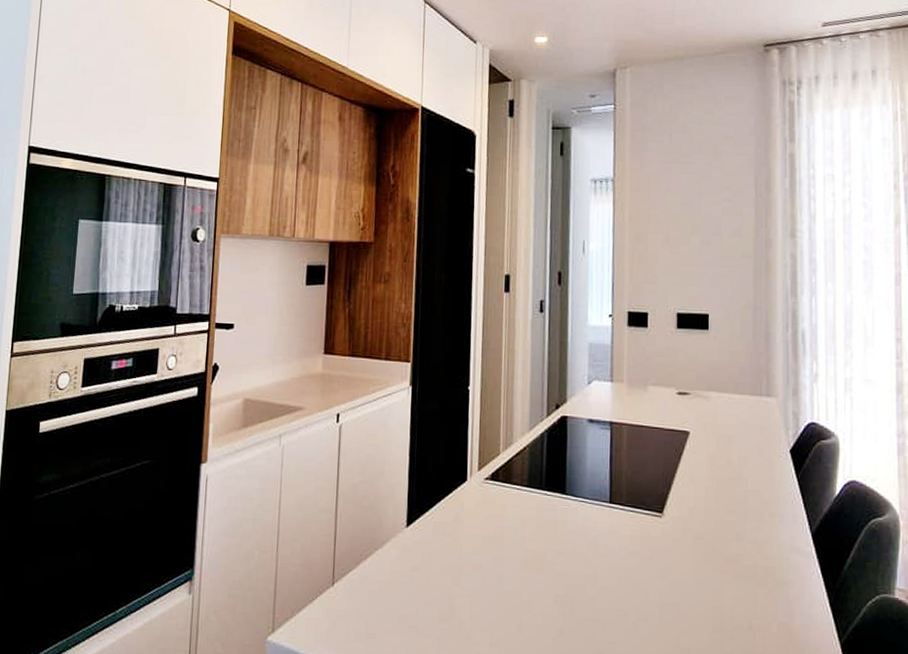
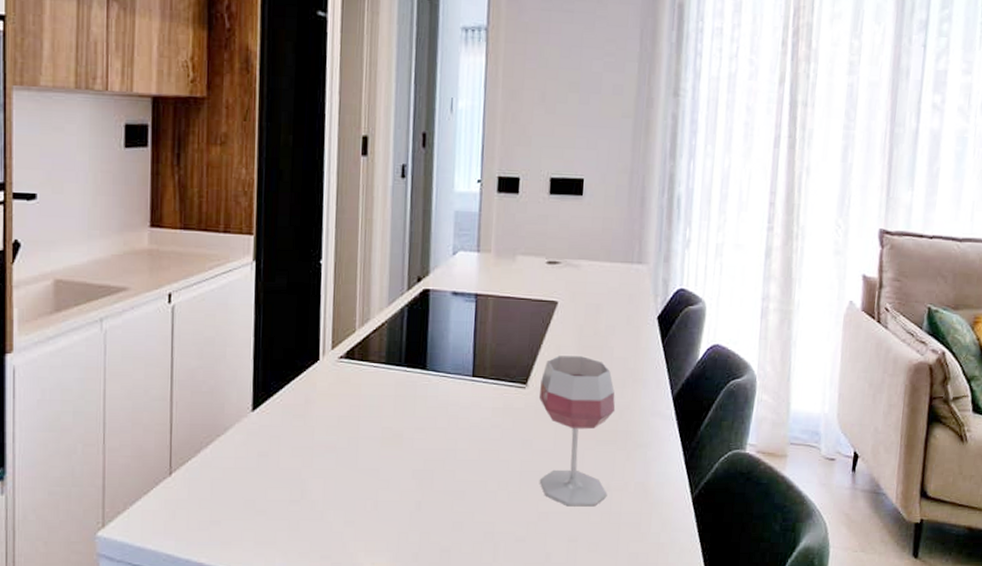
wineglass: none [676,485,753,646] -> present [539,356,616,507]

